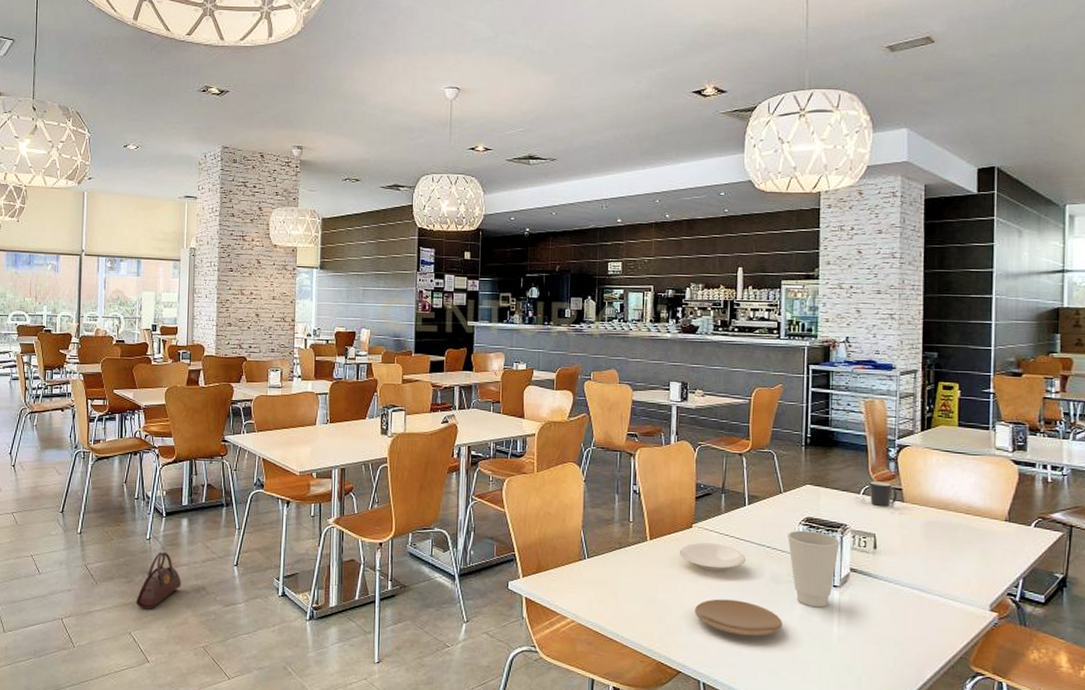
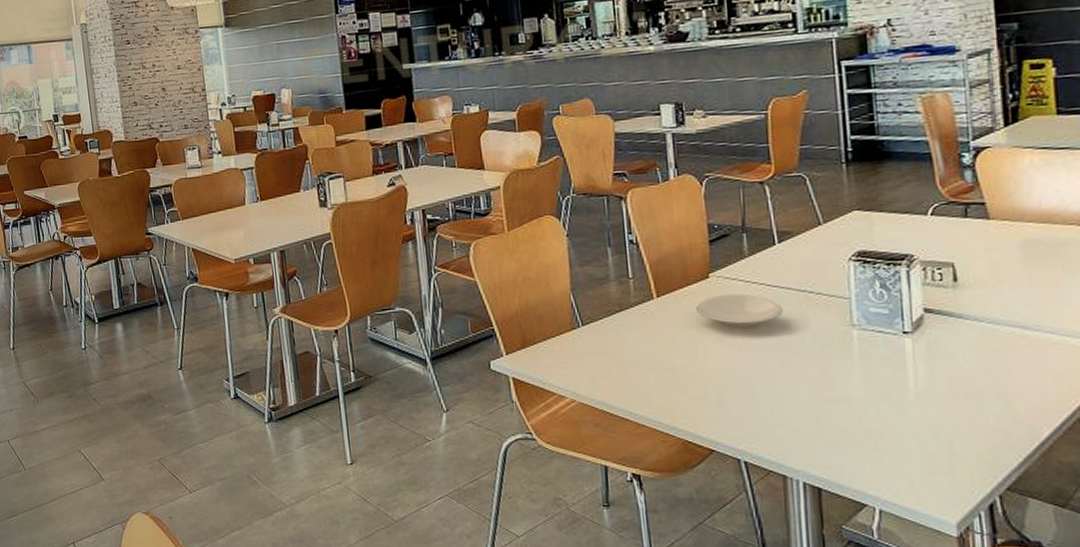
handbag: present [136,551,181,609] -> none [80,361,125,424]
plate: present [695,599,782,638] -> none [724,359,840,403]
cup: present [788,530,840,608] -> none [835,267,907,361]
mug: present [869,481,897,510] -> none [938,196,979,232]

